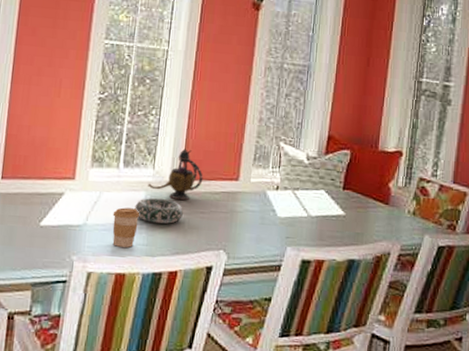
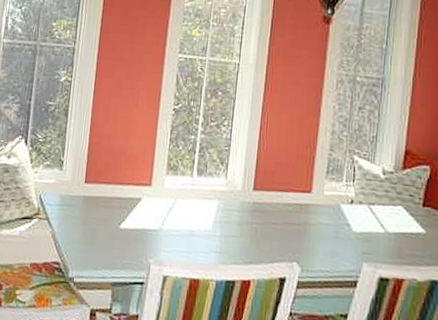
coffee cup: present [112,207,140,248] -> none [187,214,214,254]
decorative bowl: present [134,198,183,224] -> none [208,206,256,233]
teapot: present [148,148,203,200] -> none [221,159,275,210]

